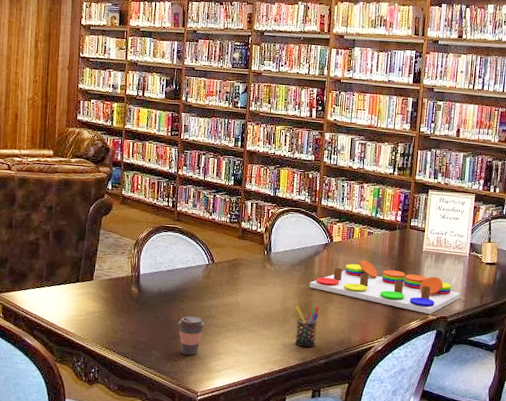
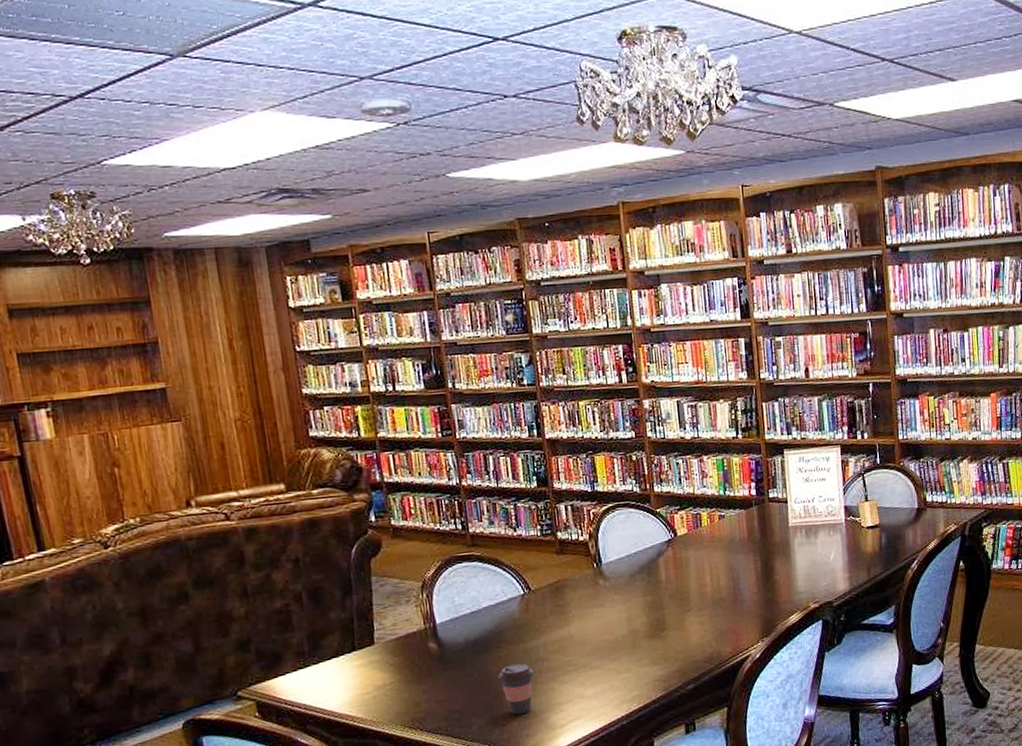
pen holder: present [295,305,319,348] -> none [646,619,678,675]
board game: present [309,260,462,315] -> none [657,551,845,603]

